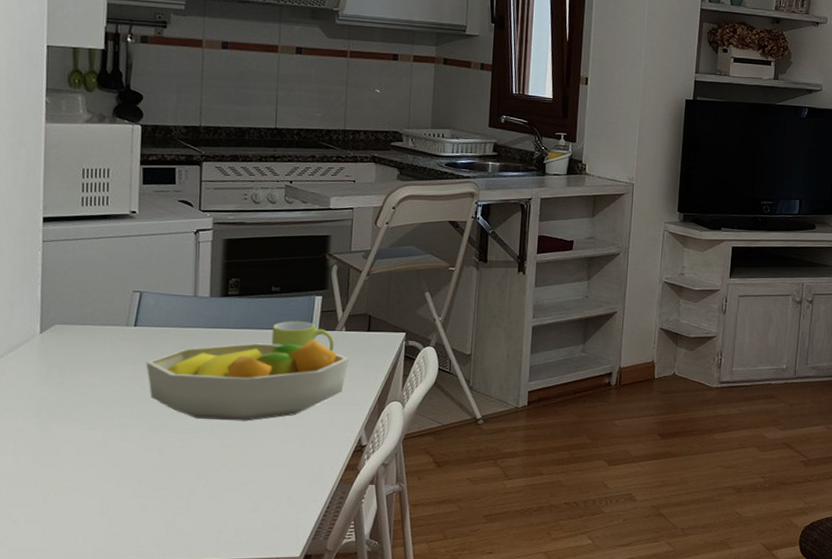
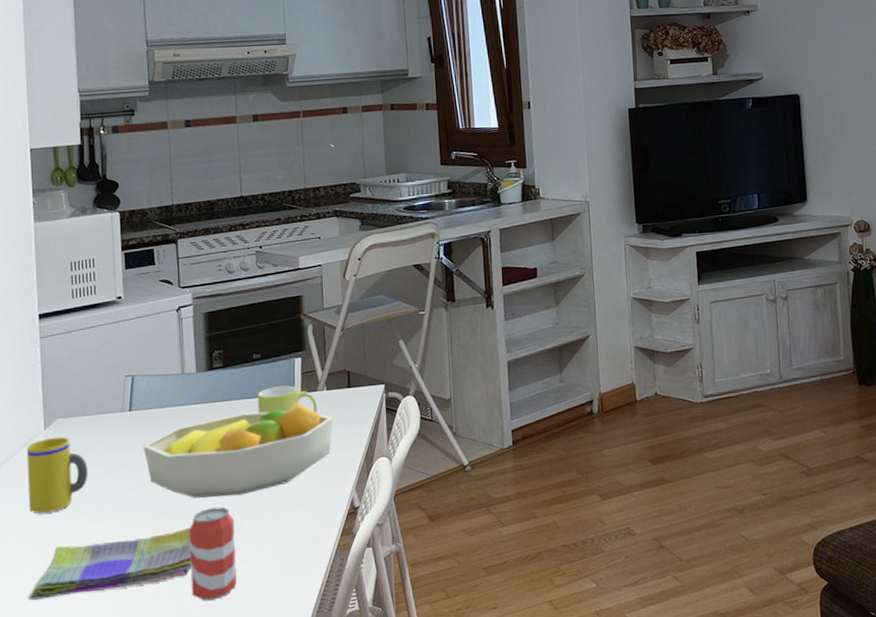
dish towel: none [9,446,190,498] -> present [28,528,191,600]
mug: none [17,342,85,416] -> present [26,436,88,514]
beverage can: none [184,430,236,517] -> present [188,507,238,601]

